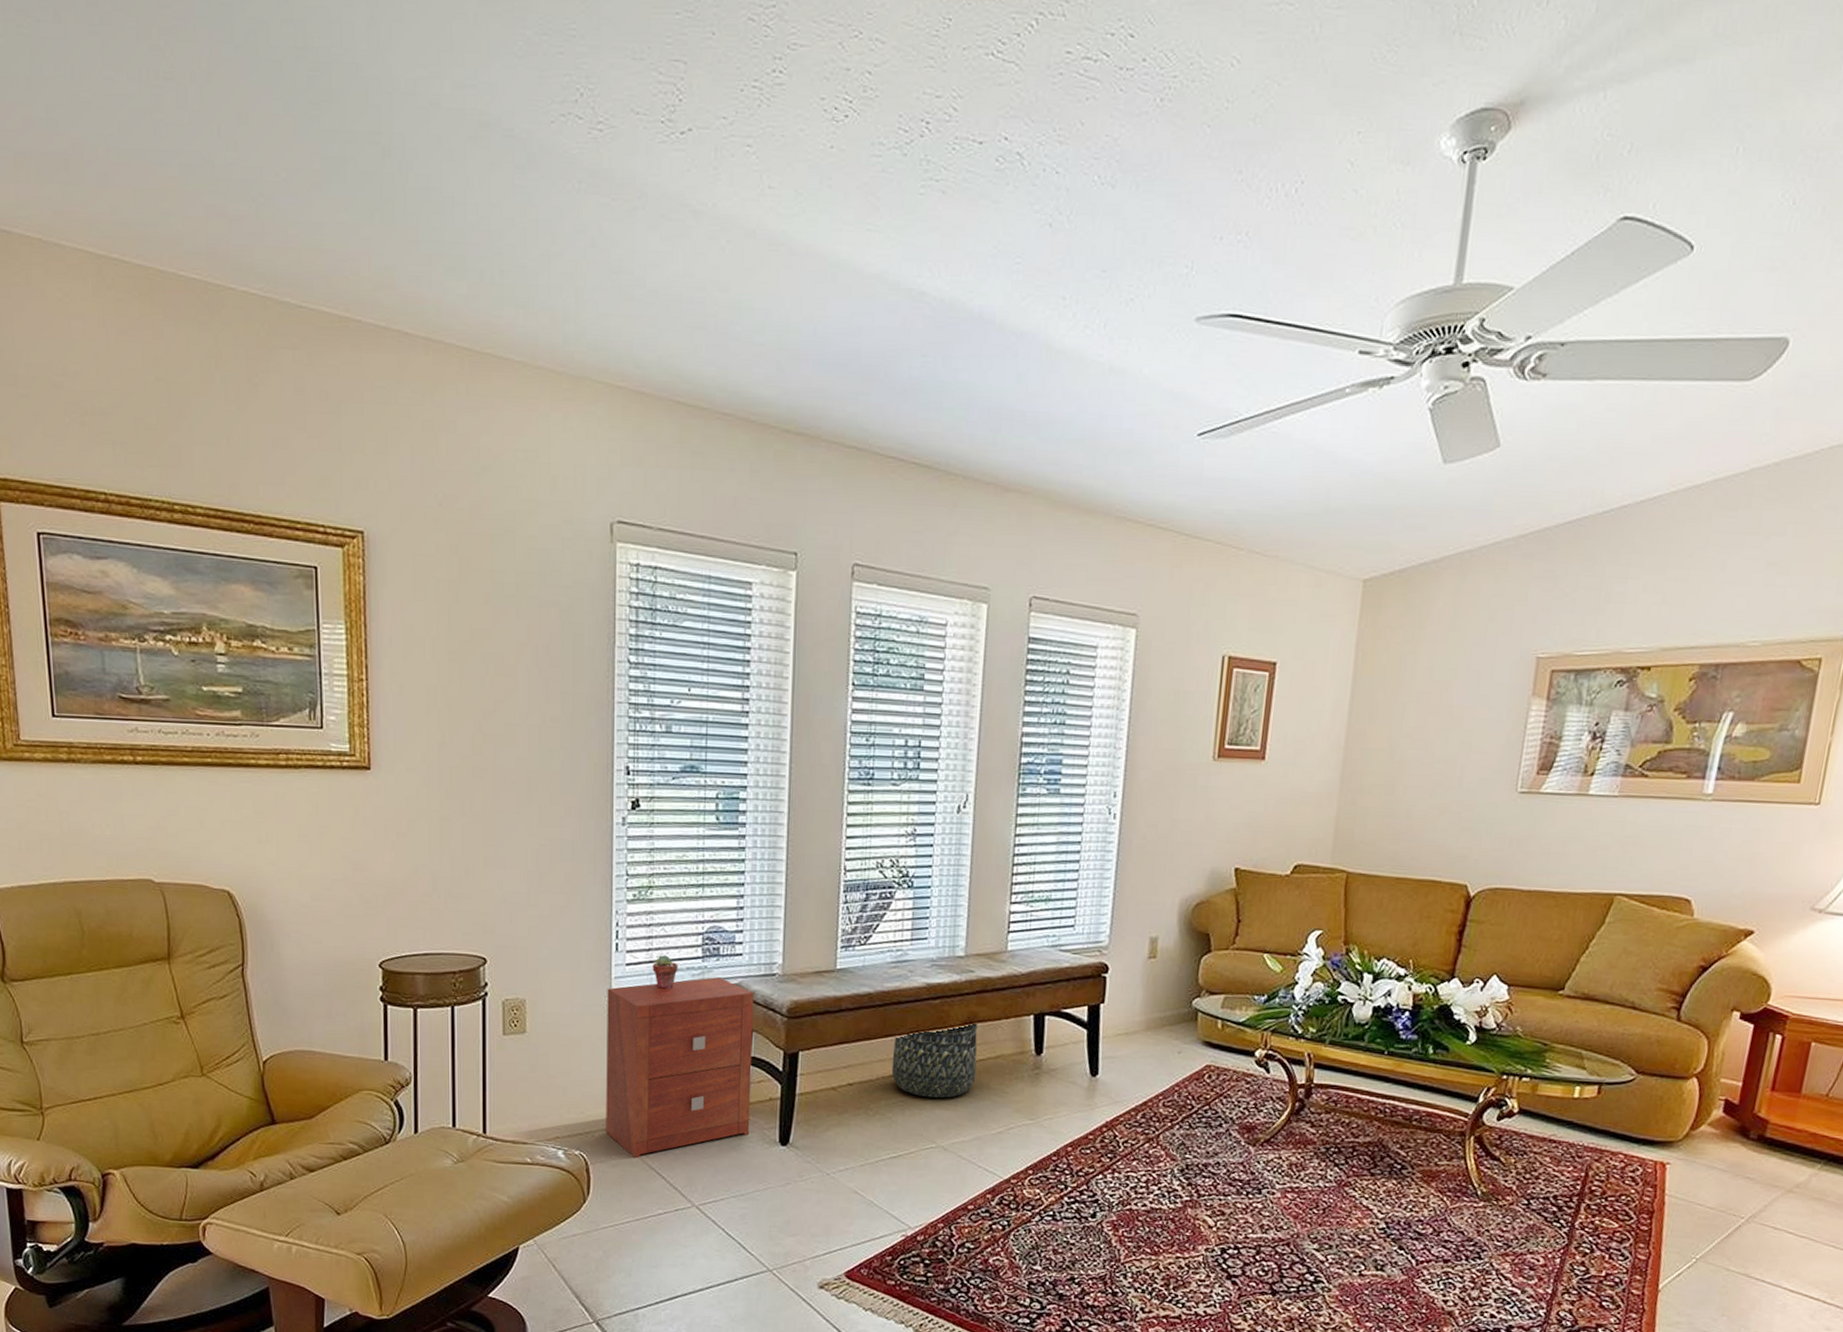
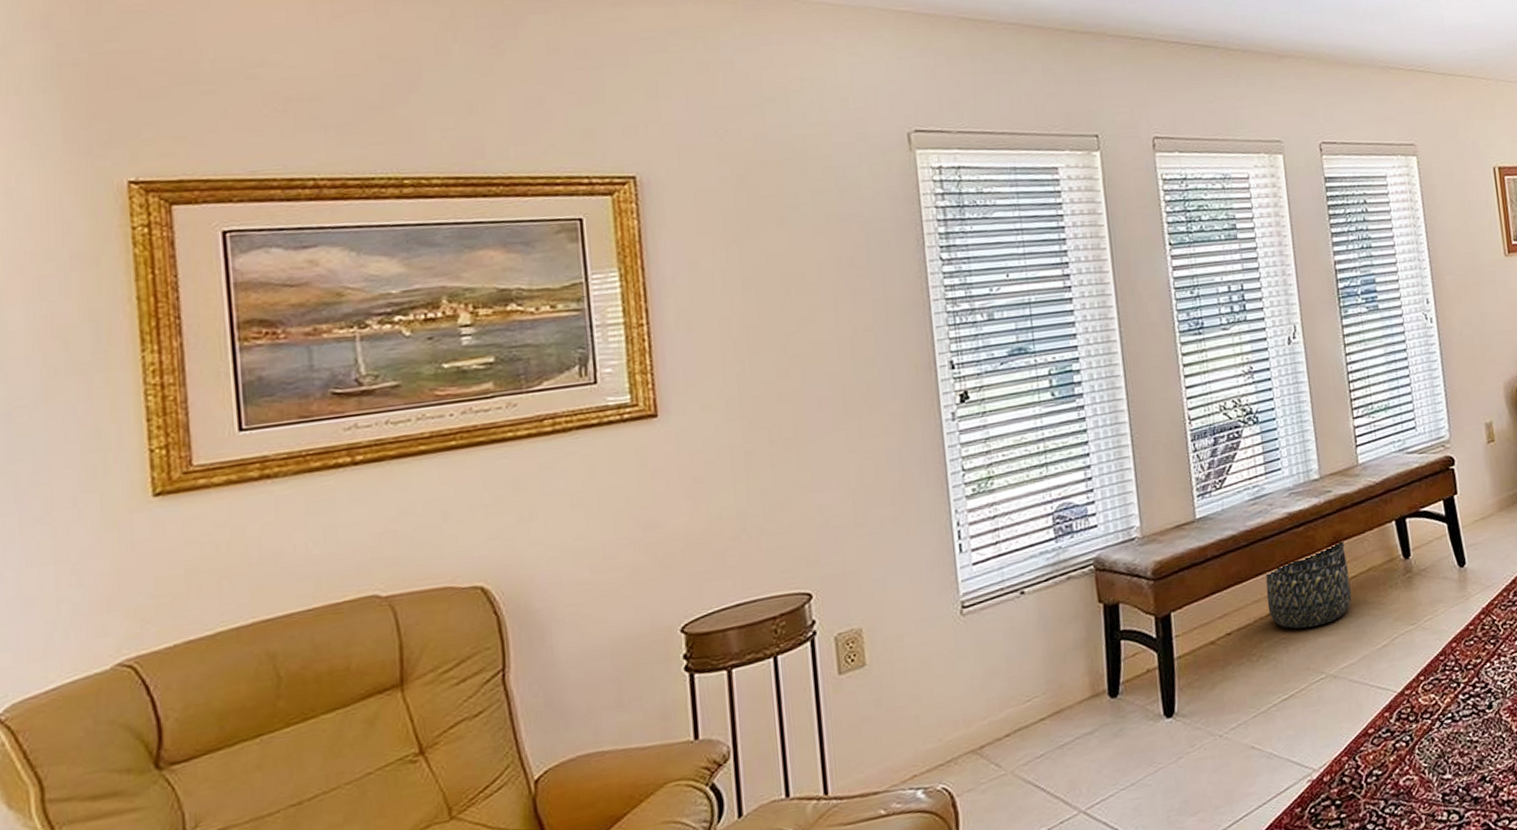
nightstand: present [606,977,754,1159] -> none [955,554,1131,776]
potted succulent: present [652,955,678,989] -> none [1002,544,1031,582]

